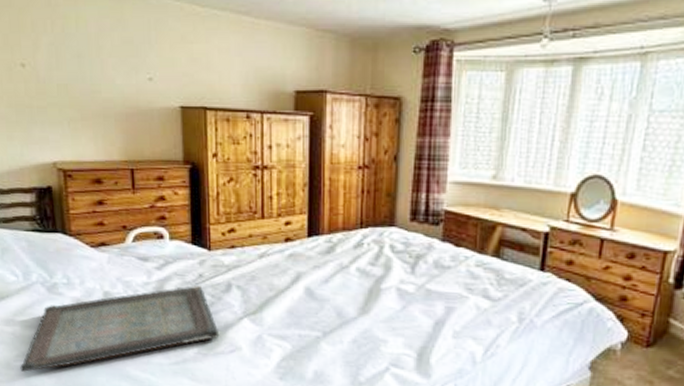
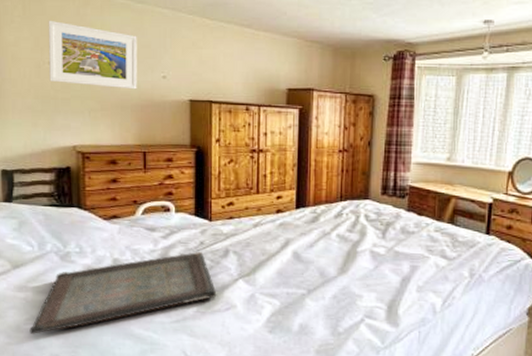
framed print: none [16,12,120,95] -> present [48,20,137,90]

